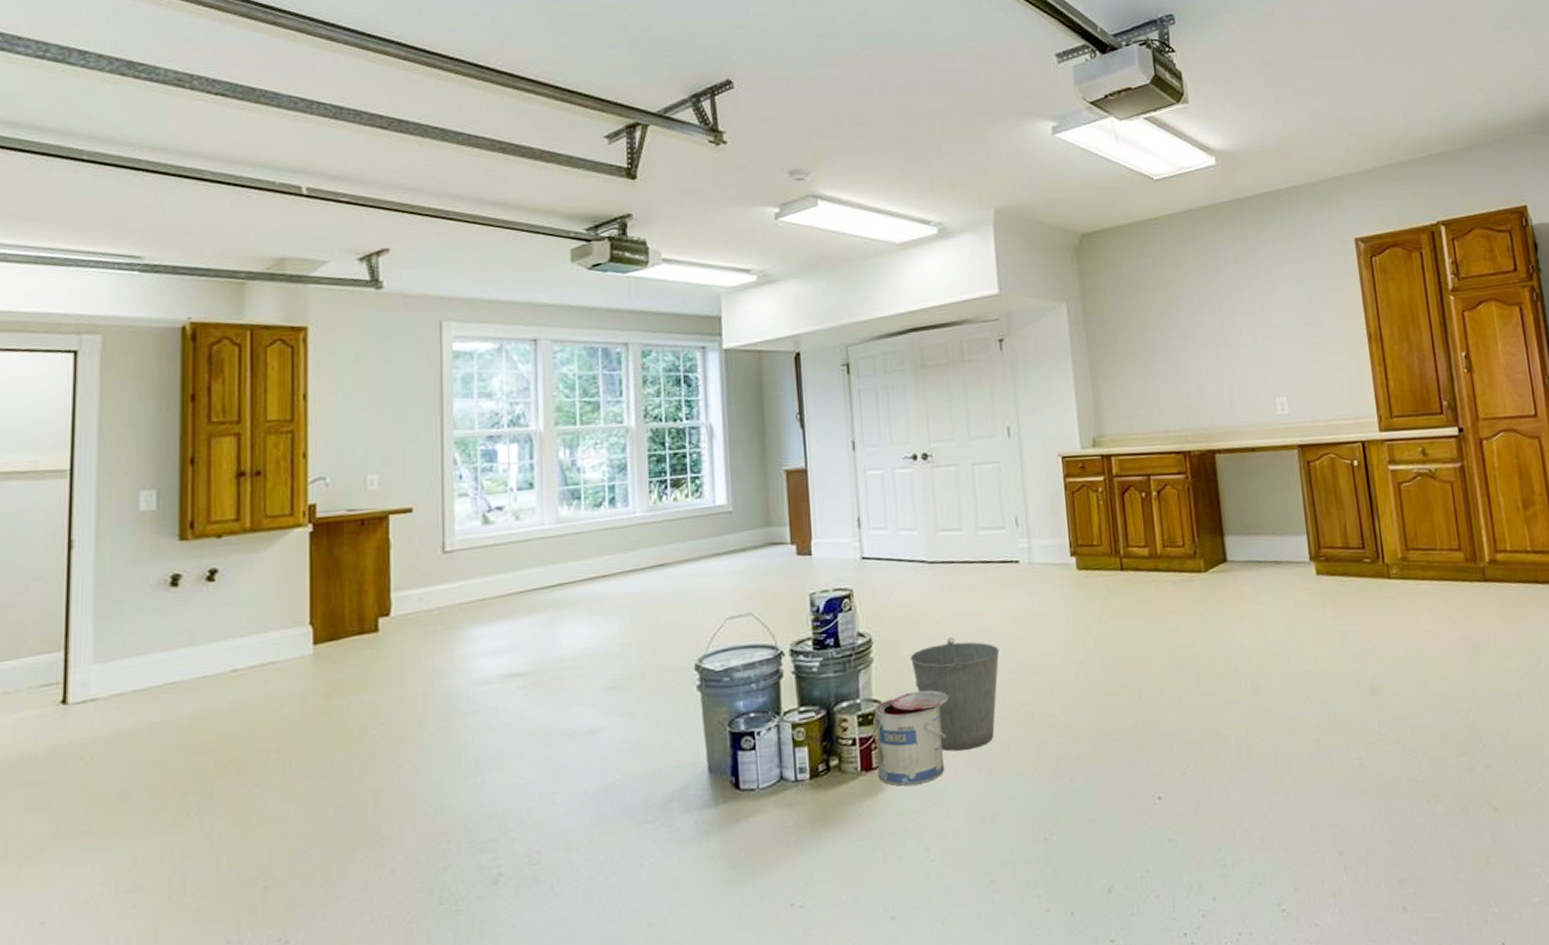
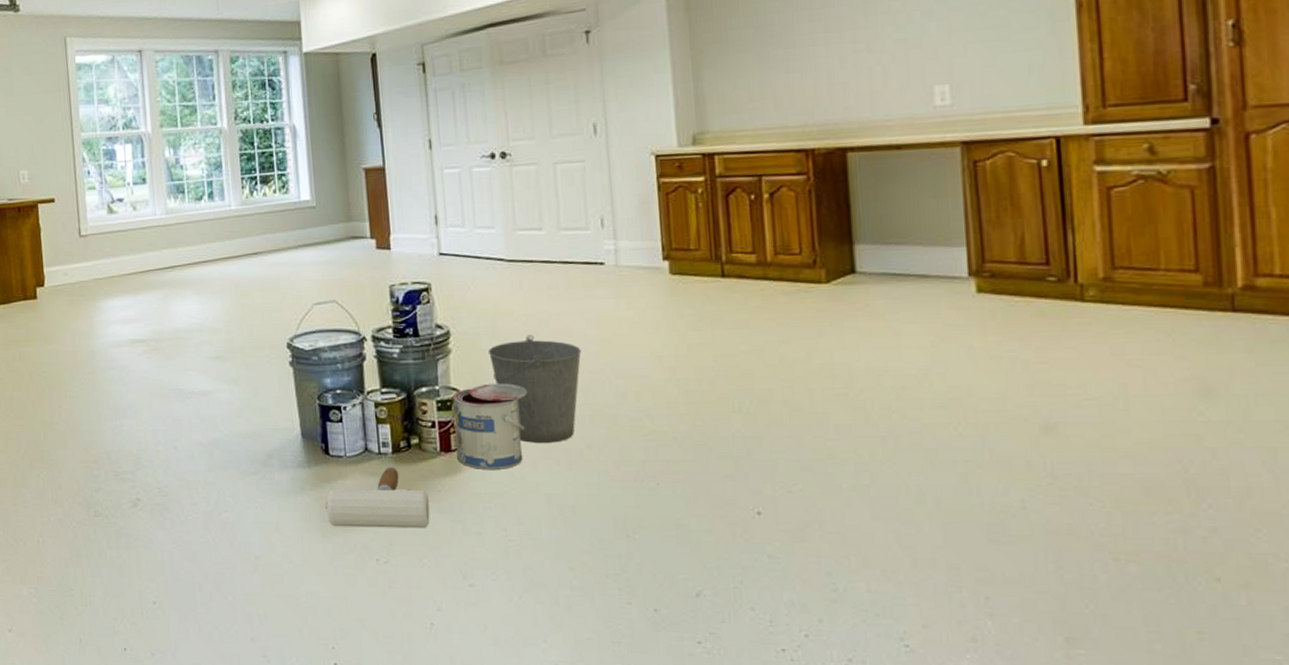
paint roller: none [732,794,850,873] -> present [324,466,430,529]

